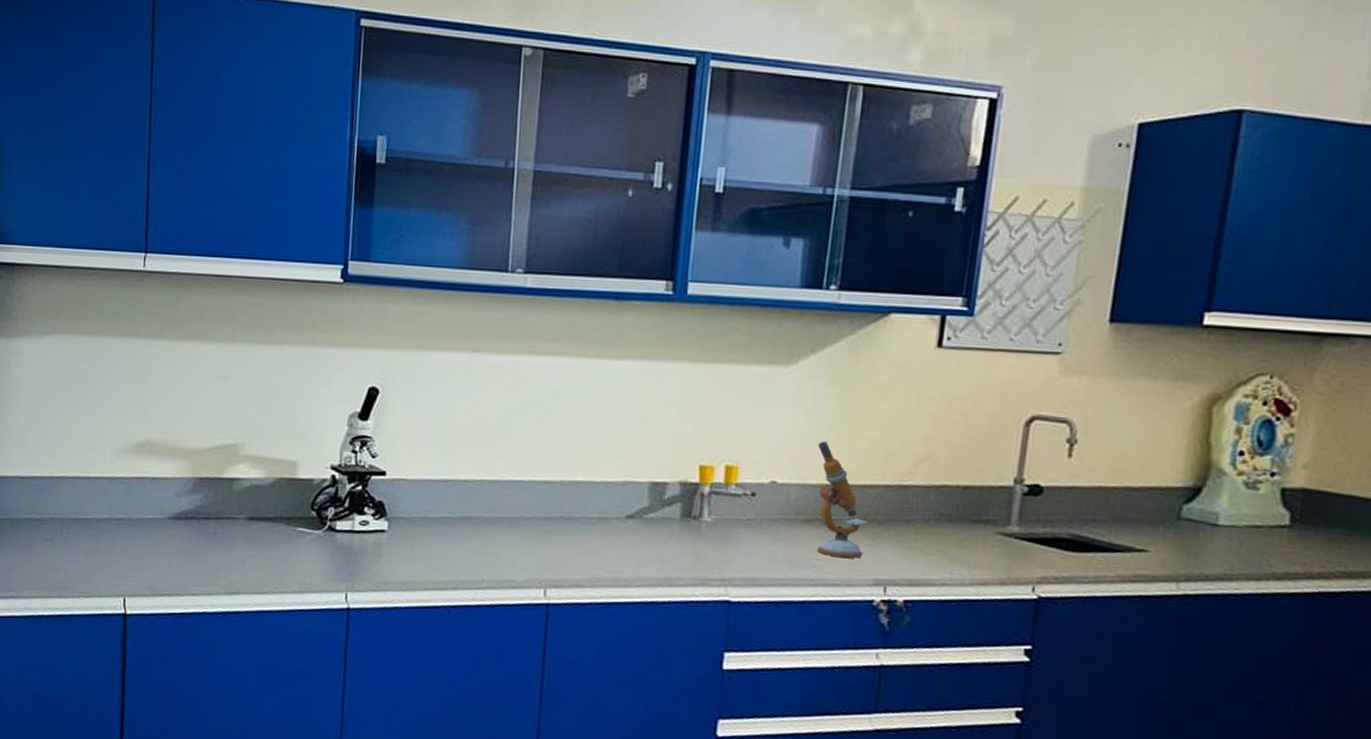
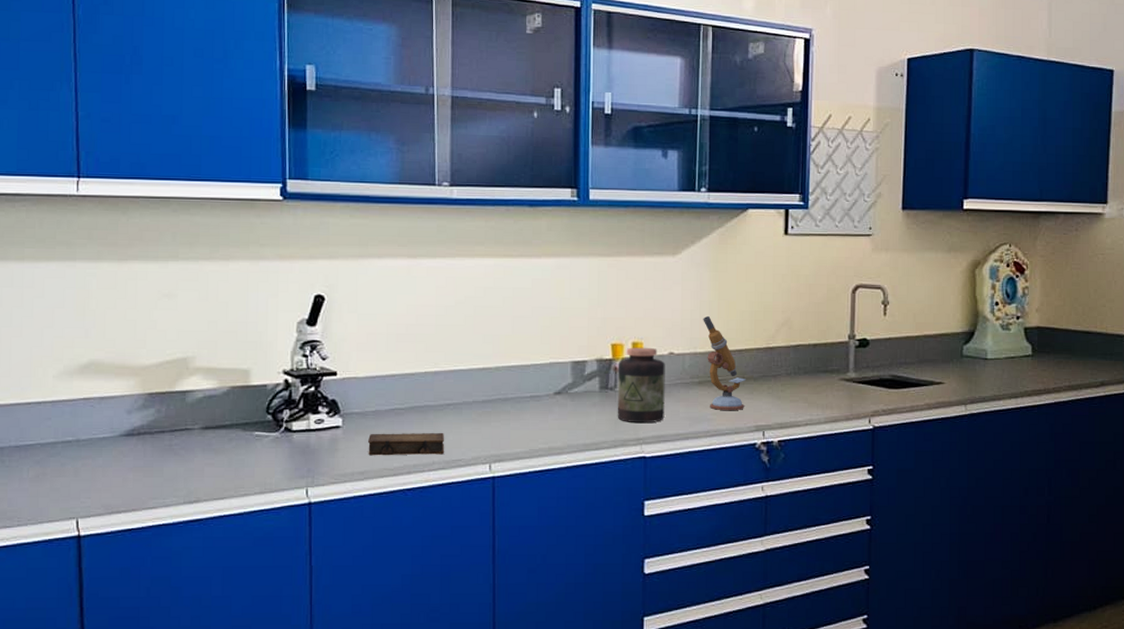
book: none [413,541,497,573] -> present [367,432,445,456]
jar: none [699,471,765,563] -> present [617,347,665,424]

